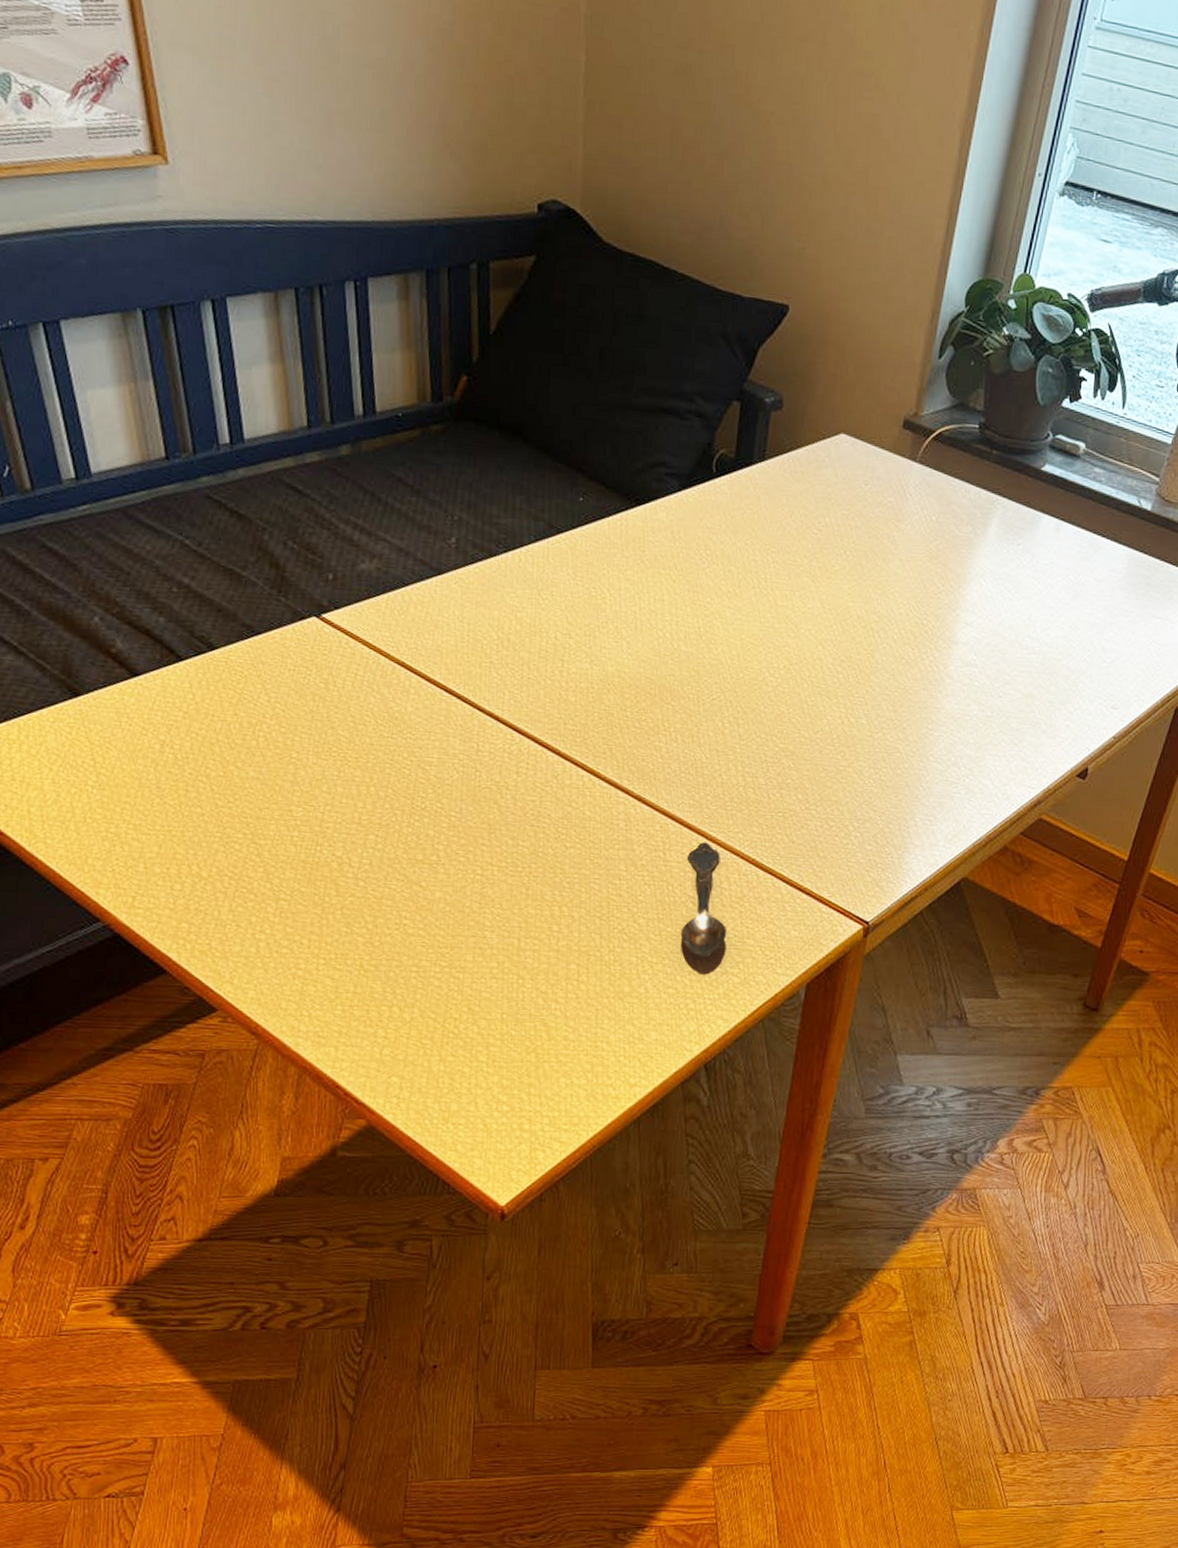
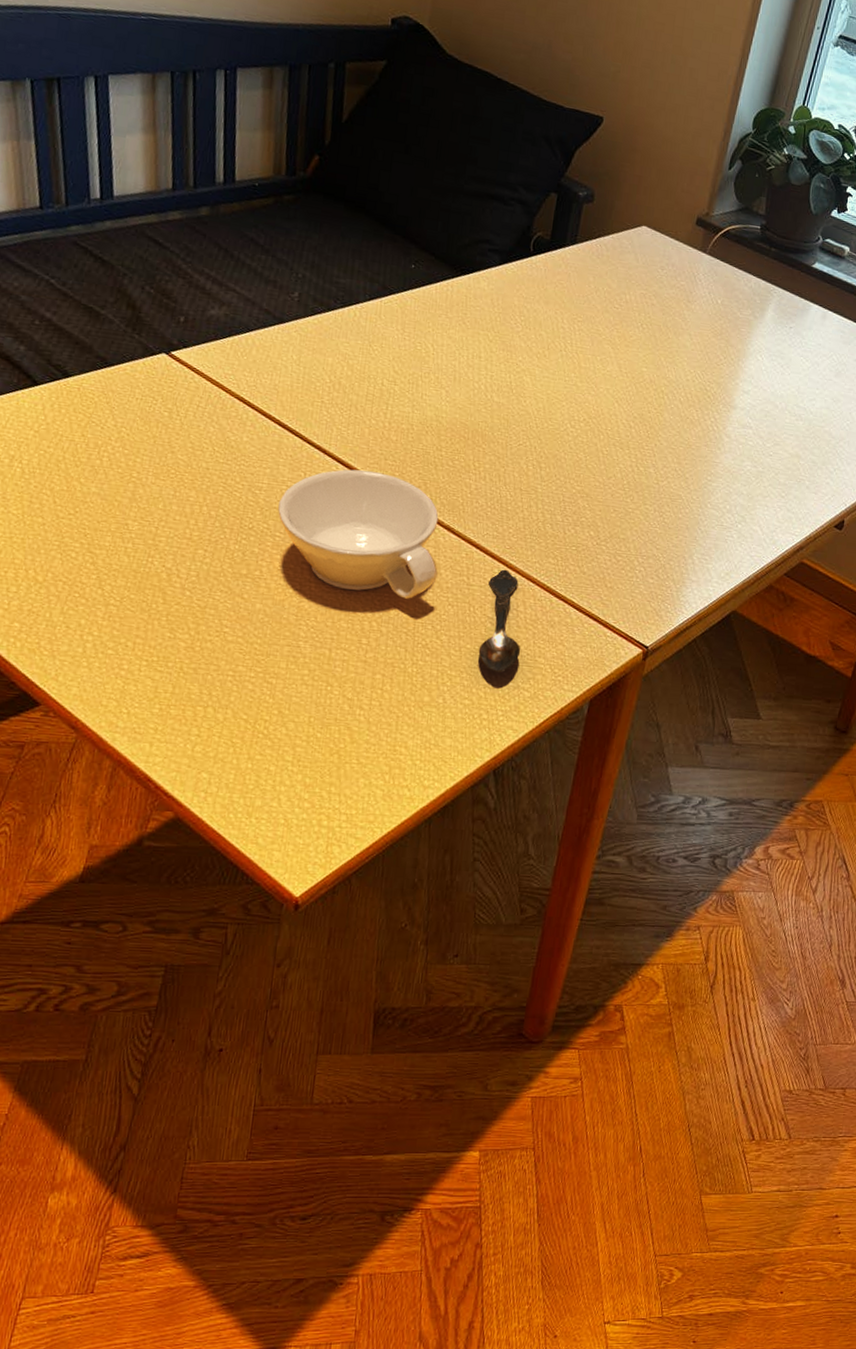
cup: none [451,737,630,880] -> present [278,469,439,599]

